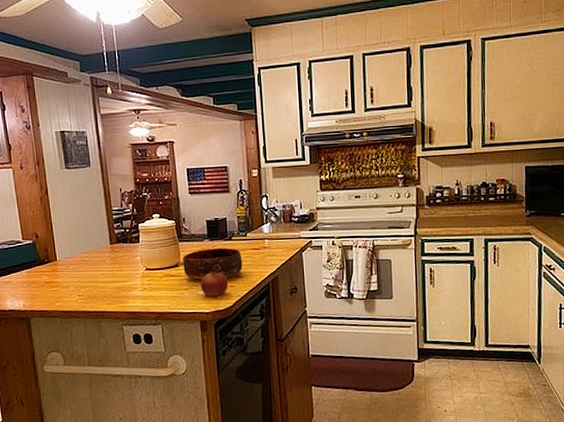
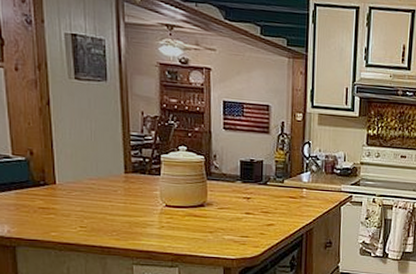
bowl: present [183,247,243,280] -> none [209,191,277,224]
apple: present [200,269,229,296] -> none [227,213,259,243]

